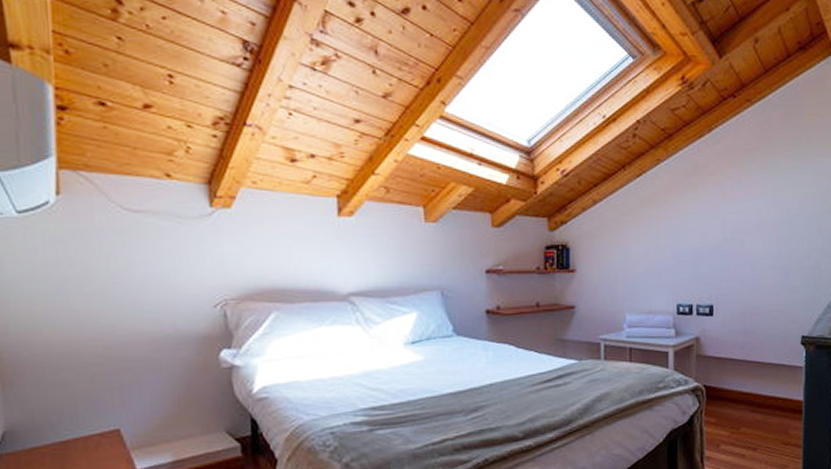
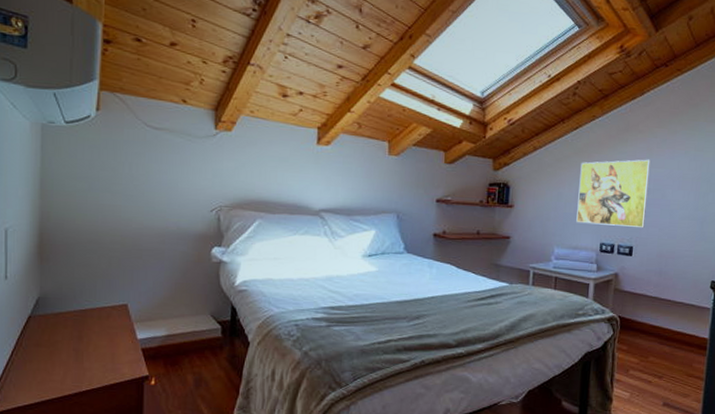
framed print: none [648,205,725,284] -> present [576,159,651,227]

